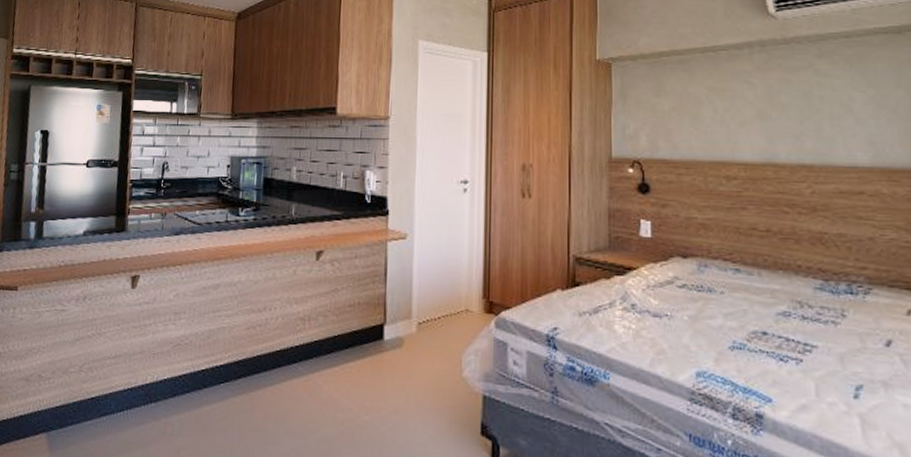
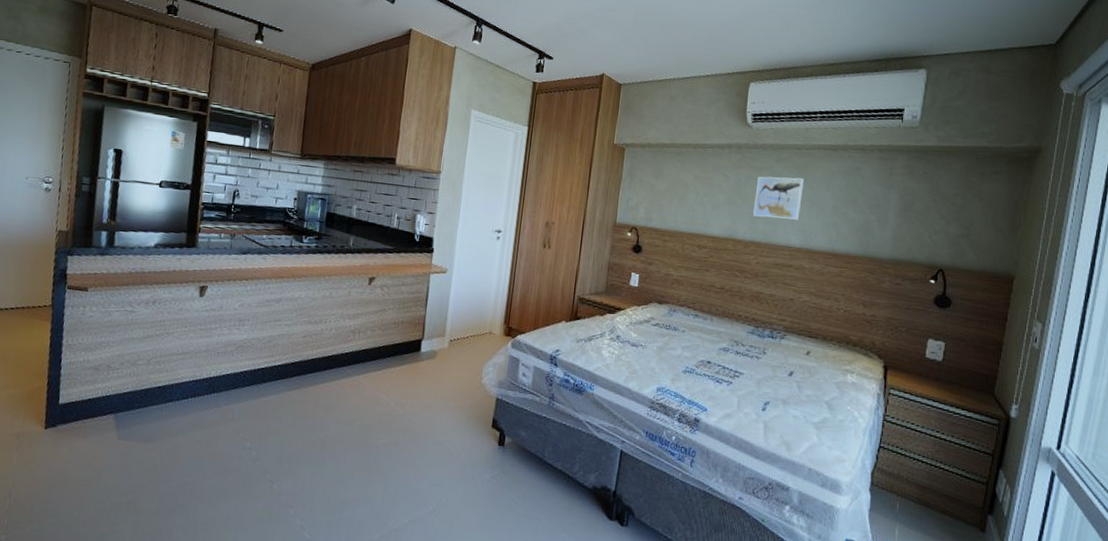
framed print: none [795,74,863,131] -> present [753,176,804,220]

